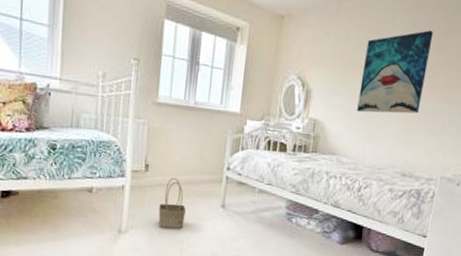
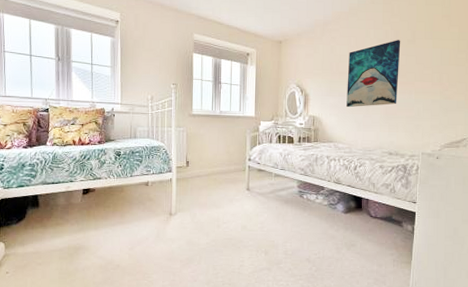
basket: present [158,177,186,229] -> none [199,169,219,209]

